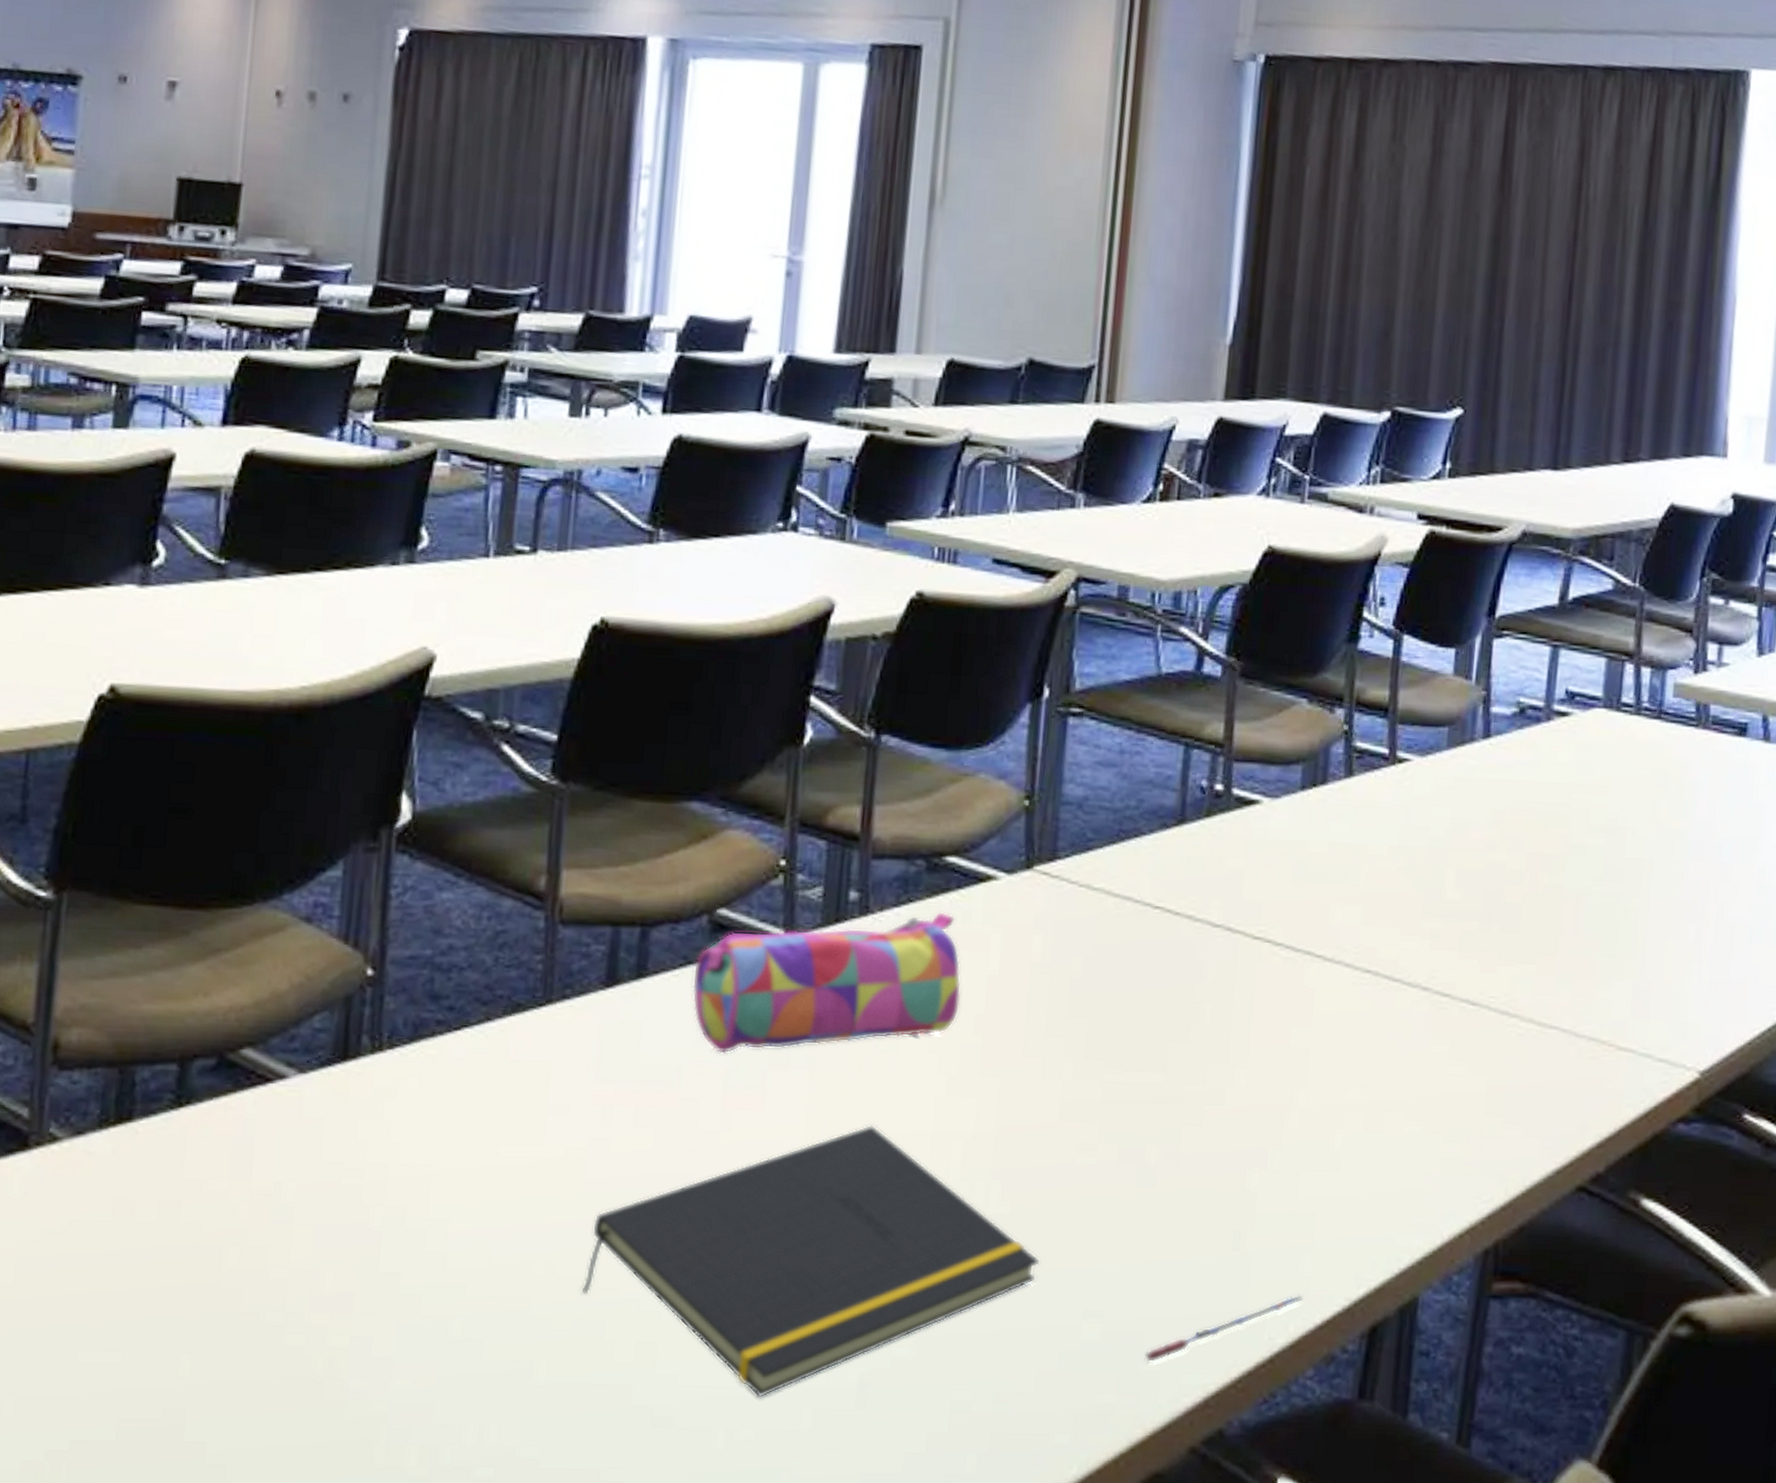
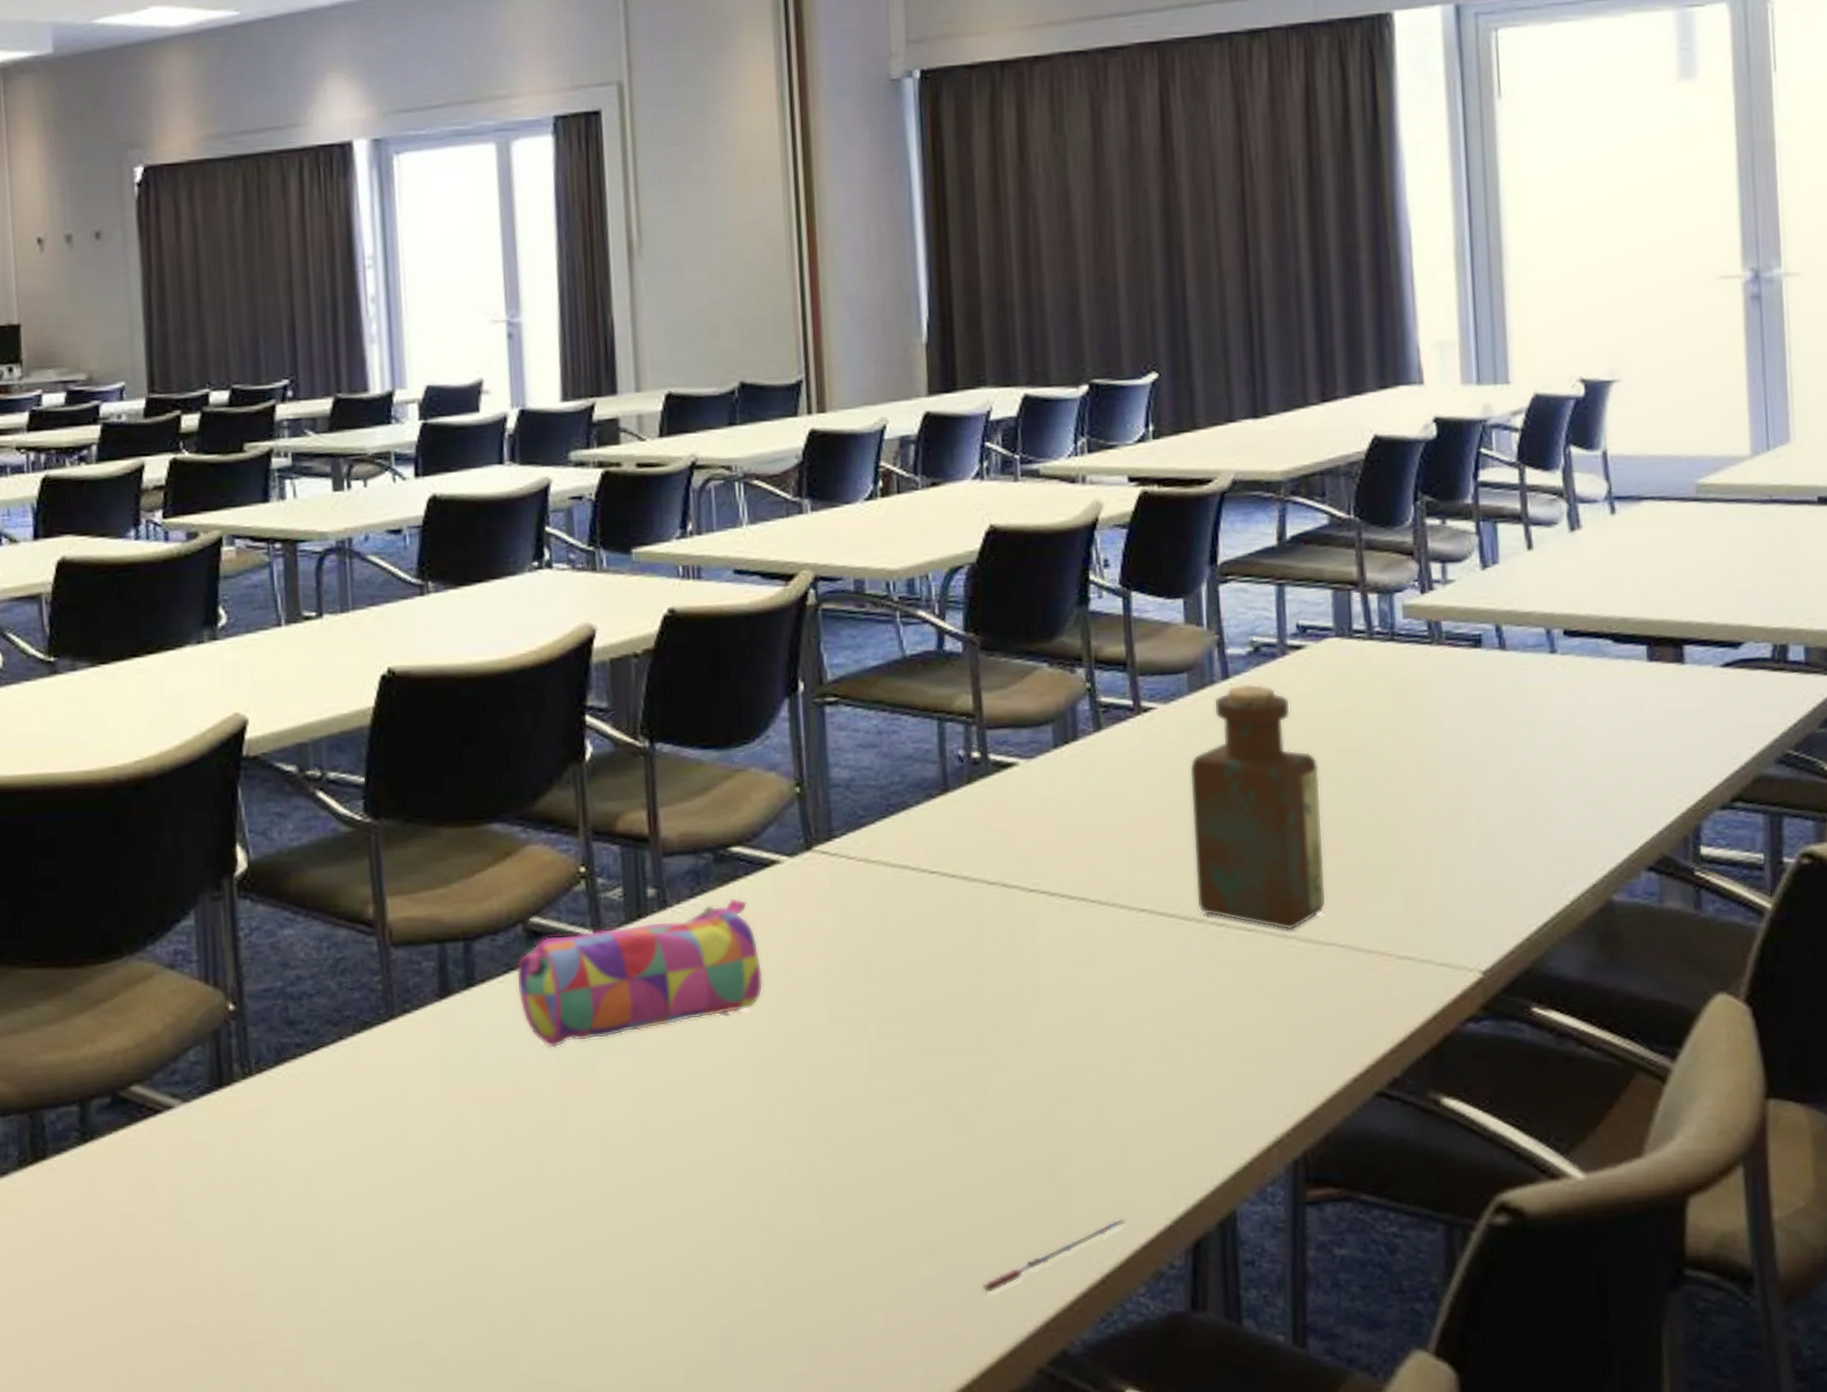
notepad: present [581,1125,1040,1397] -> none [458,1099,871,1356]
bottle: none [1424,746,1567,1009] -> present [1189,684,1326,931]

